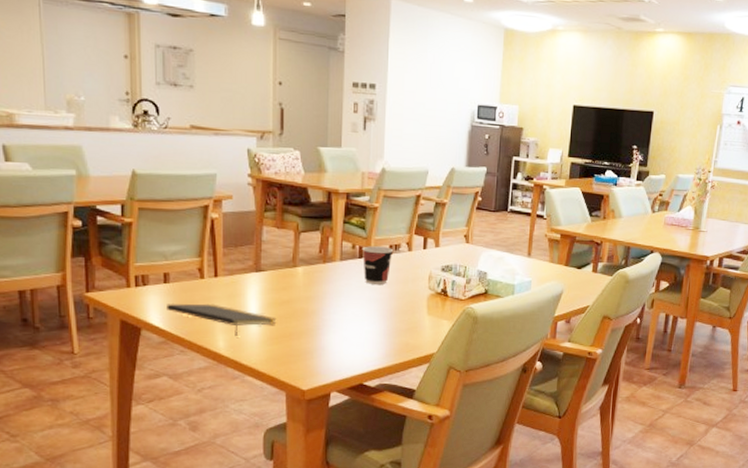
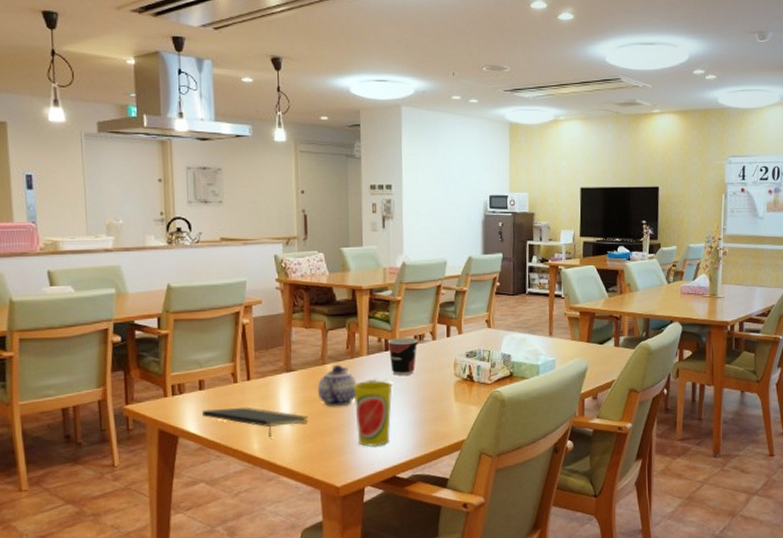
teapot: none [287,268,328,311] -> present [317,364,357,407]
cup: none [324,286,365,354] -> present [353,379,393,448]

